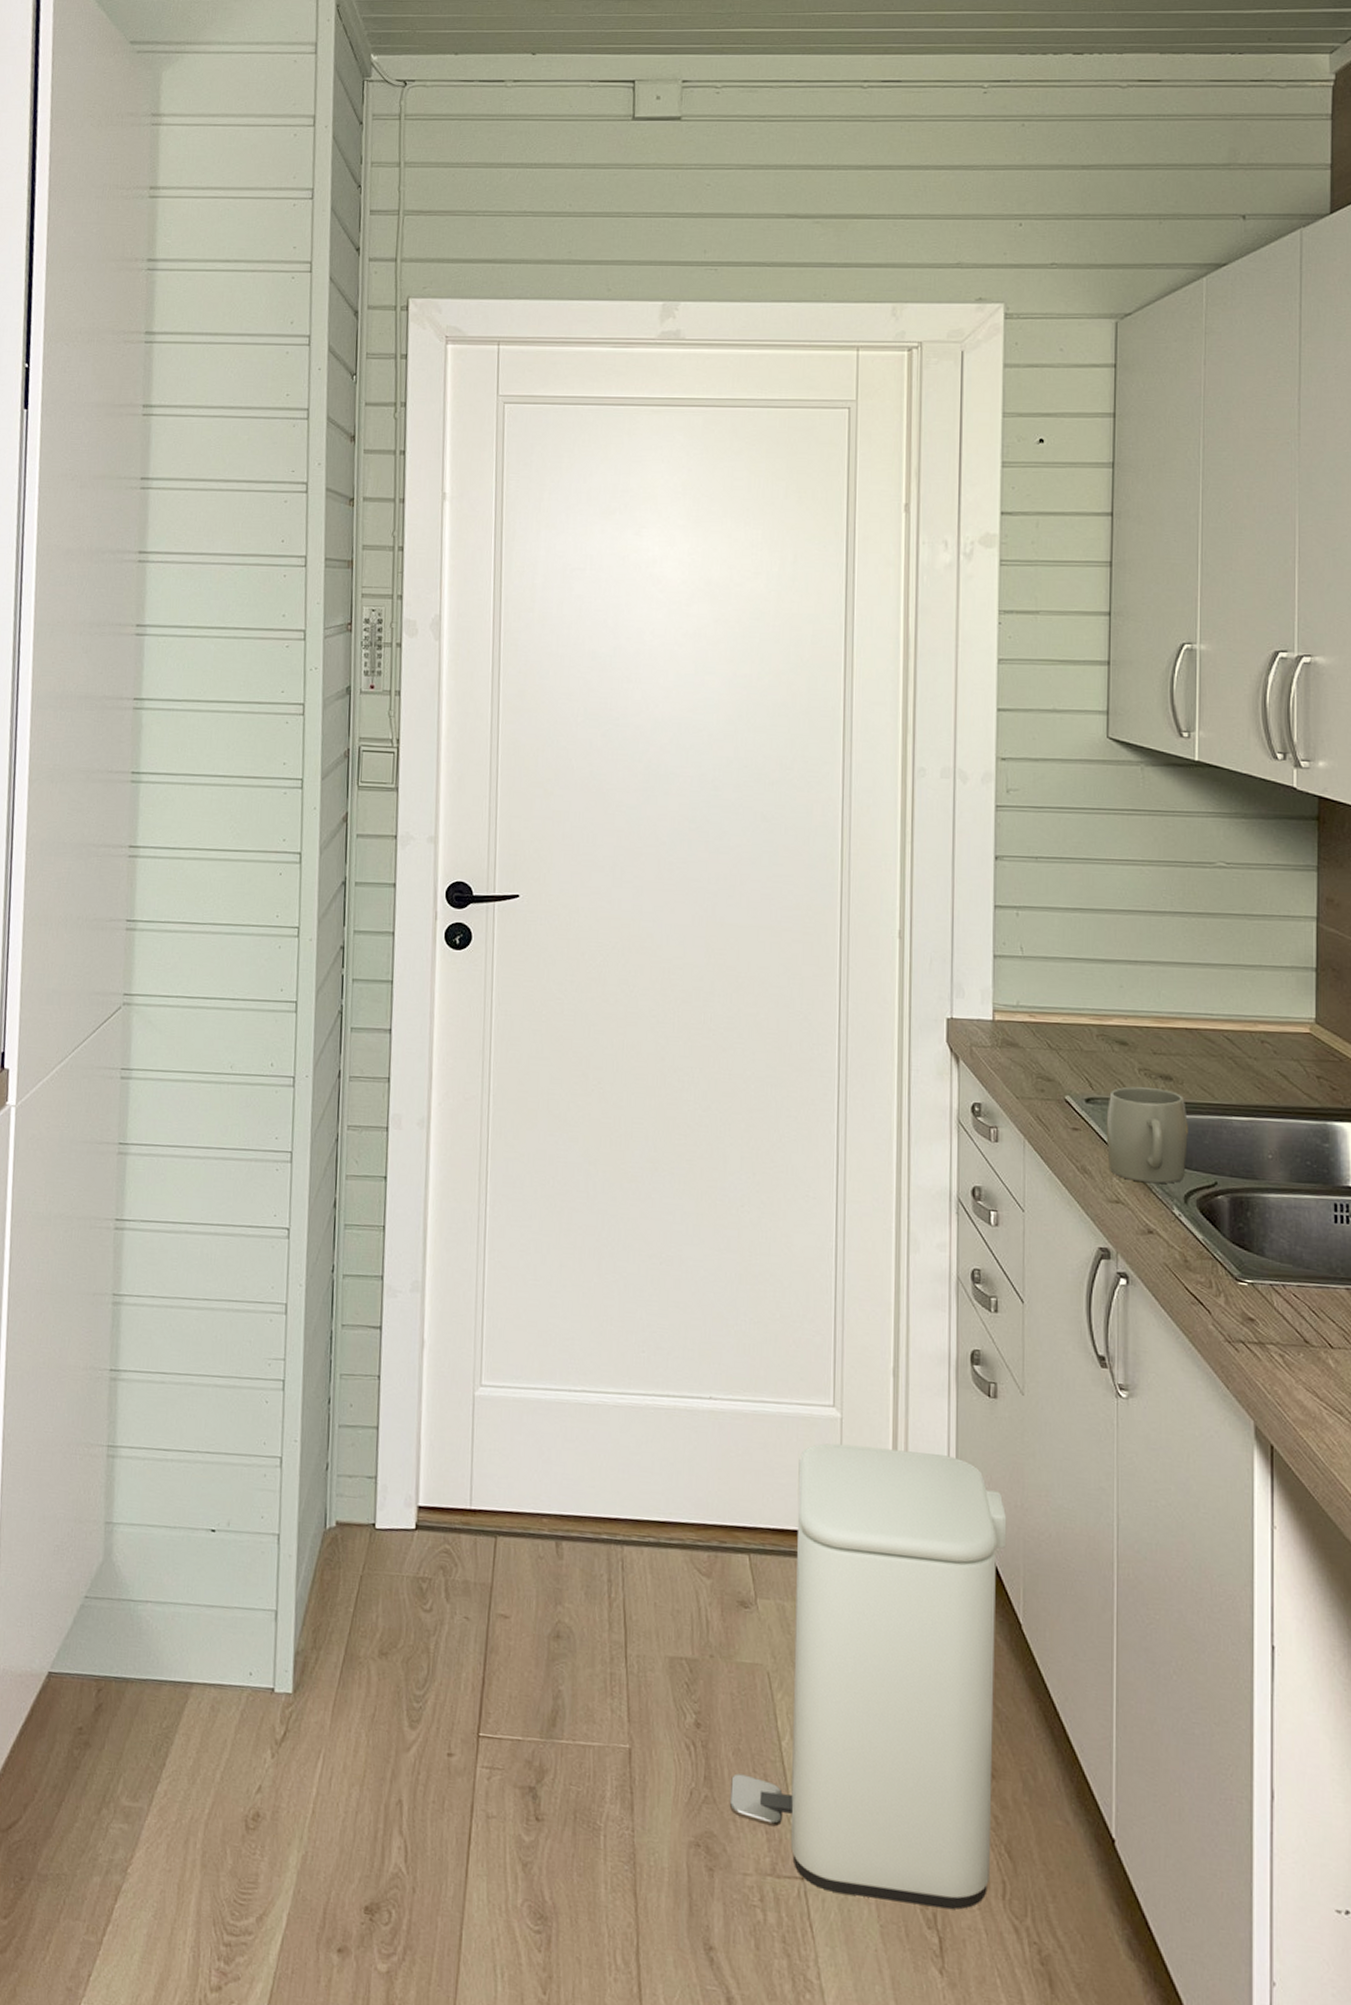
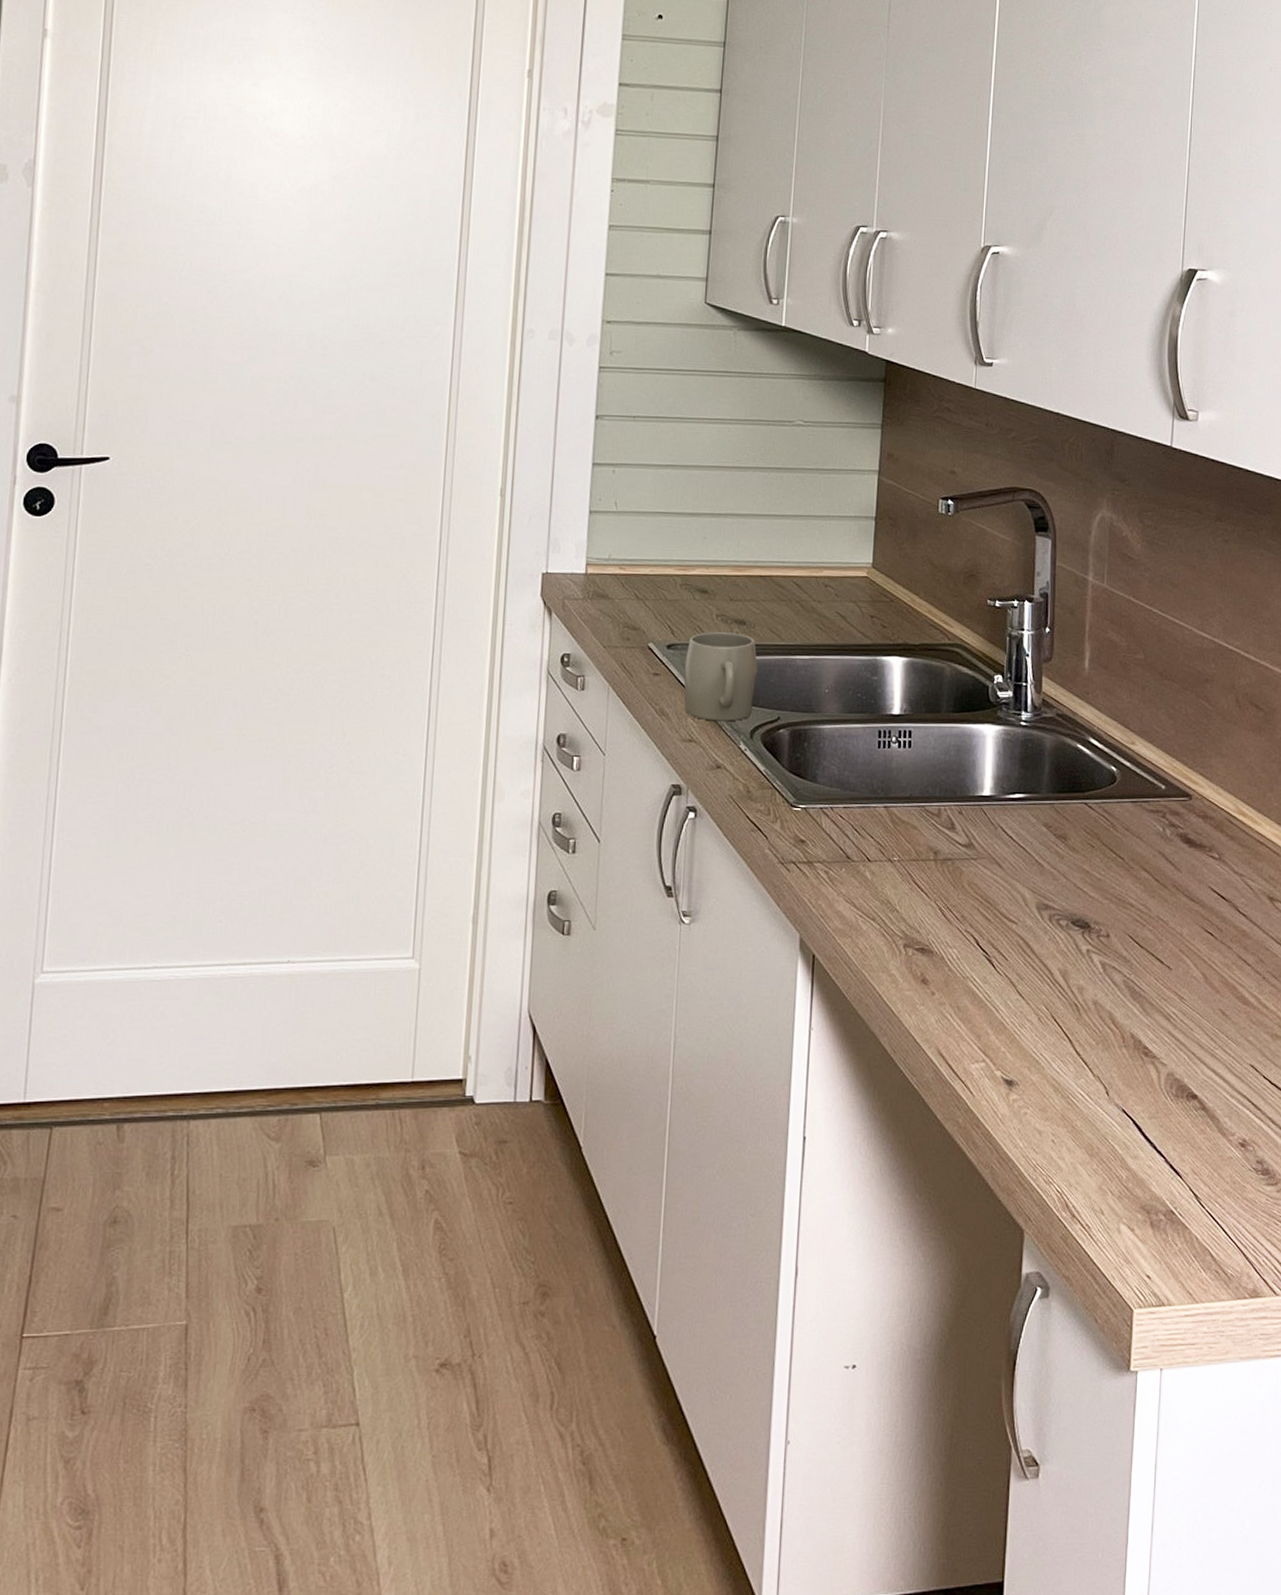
pedal bin: present [729,1443,1007,1910] -> none [287,994,574,1432]

